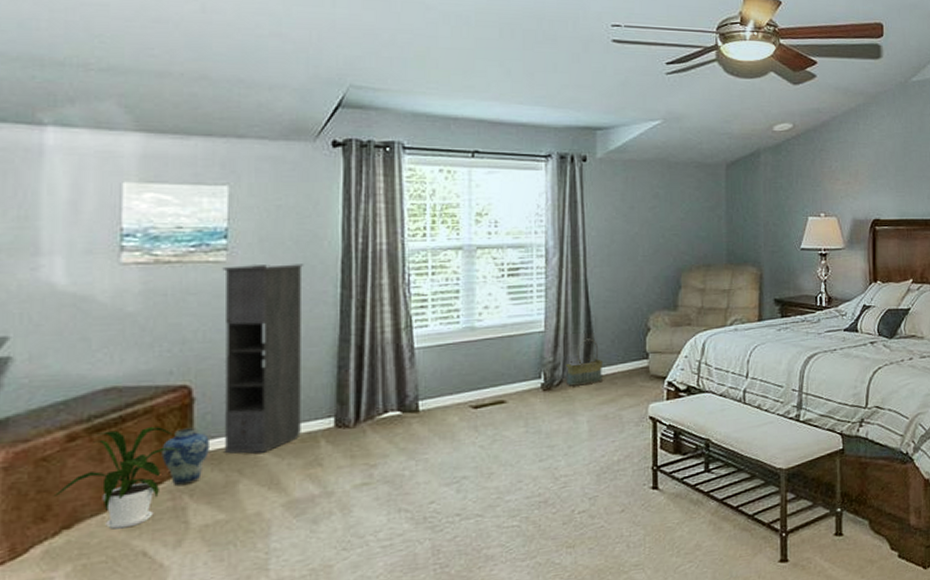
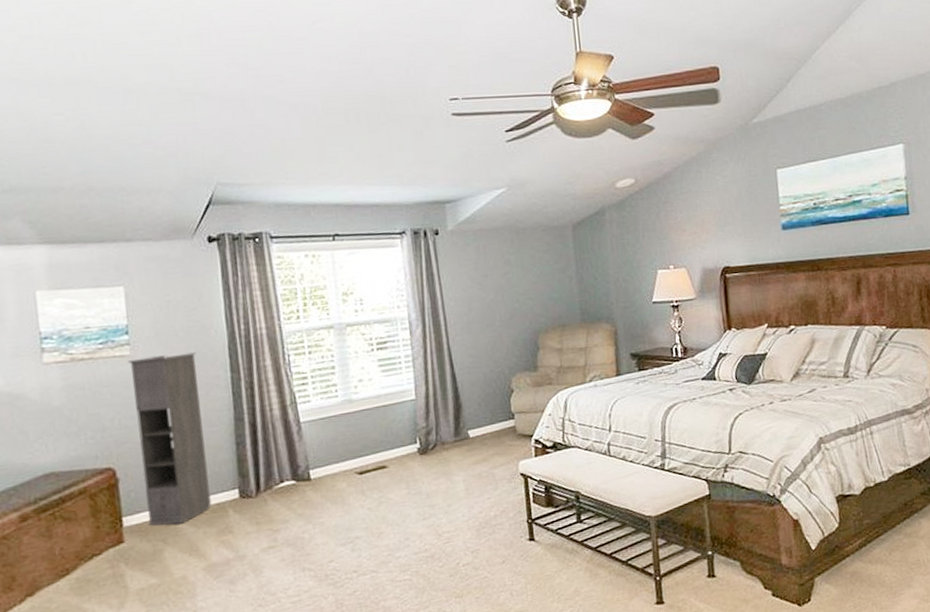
house plant: present [53,426,184,530] -> none [16,505,115,595]
vase: present [161,427,209,485] -> none [97,504,137,555]
basket: present [565,337,604,386] -> none [437,402,473,449]

